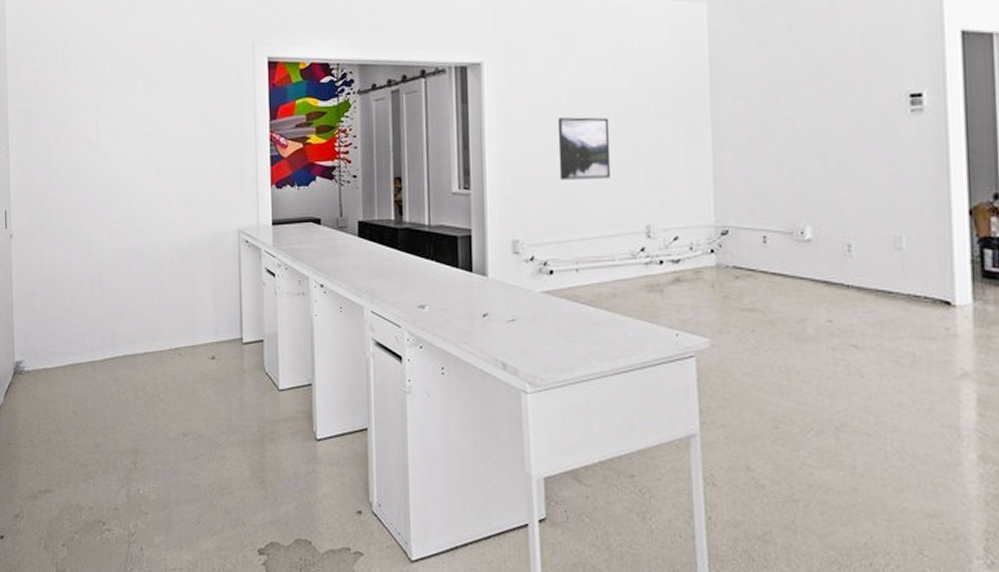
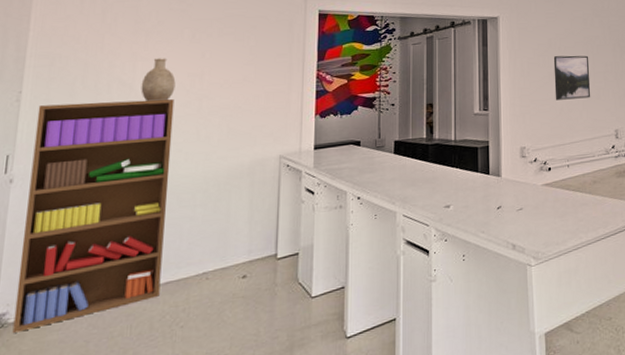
bookshelf: none [23,159,140,381] -> present [12,99,175,333]
decorative vase: none [104,114,135,162] -> present [141,58,176,102]

